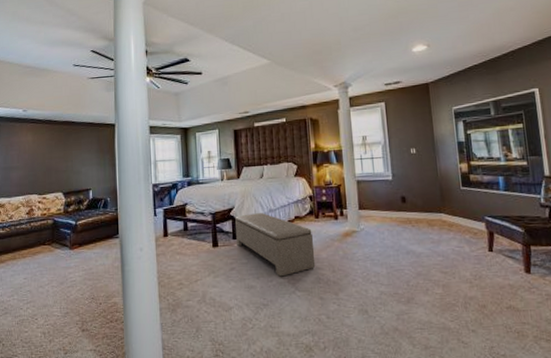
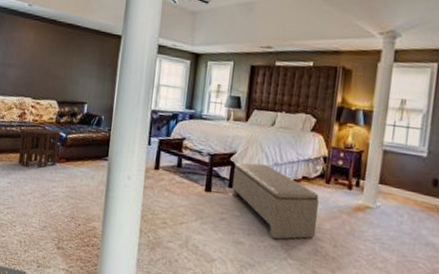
side table: none [29,219,72,261] -> present [17,127,63,168]

